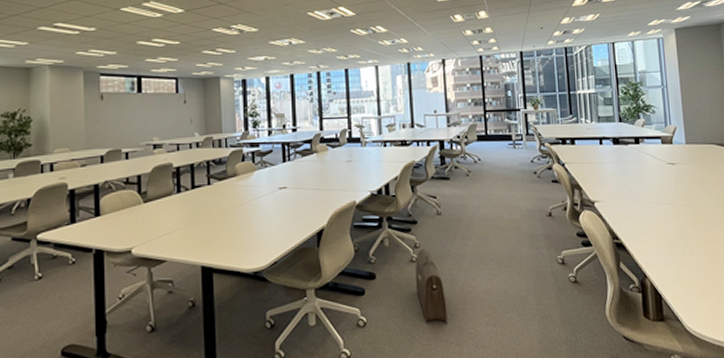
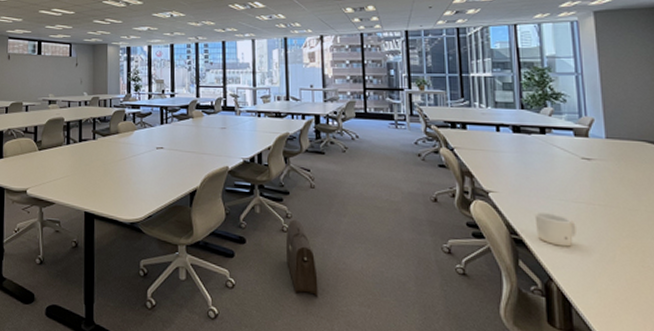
mug: none [632,216,665,246] -> present [534,212,576,247]

